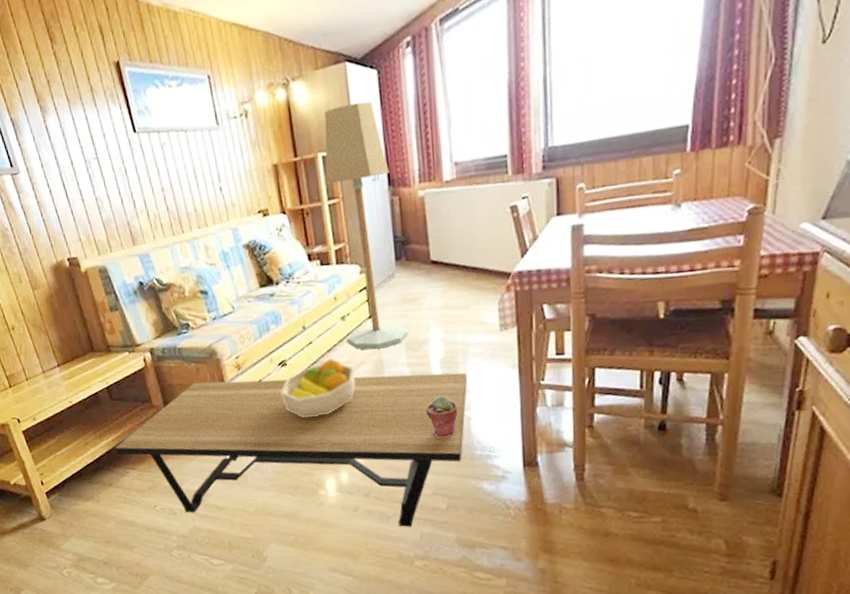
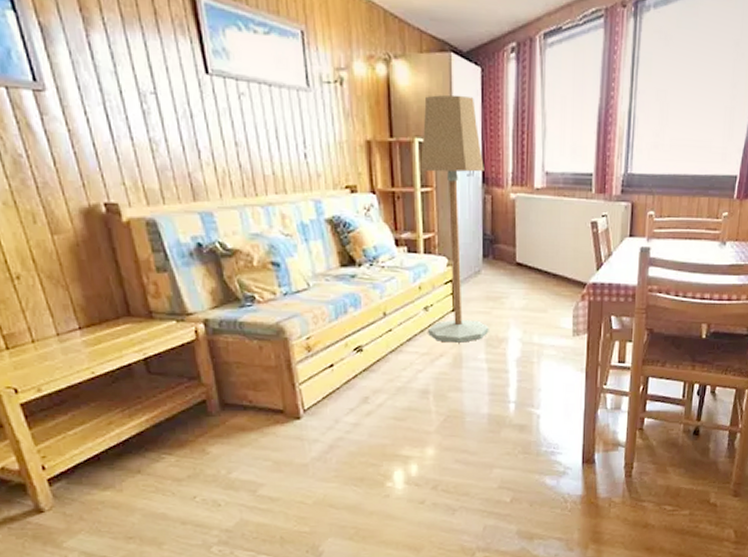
coffee table: present [114,372,468,527] -> none [148,361,541,520]
fruit bowl: present [280,357,355,418] -> none [353,347,433,407]
potted succulent: present [426,396,459,438] -> none [500,394,529,434]

